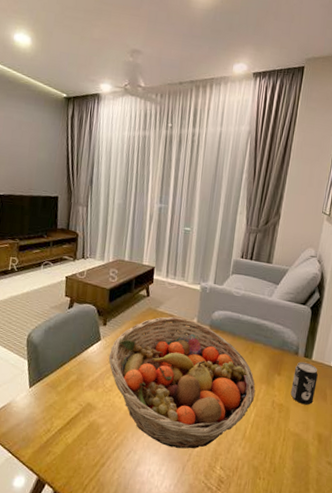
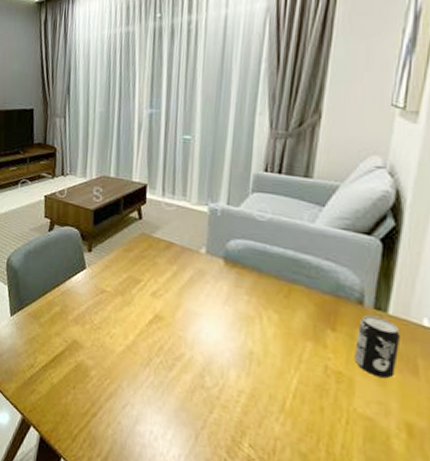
fruit basket: present [108,316,256,449] -> none [95,244,297,414]

